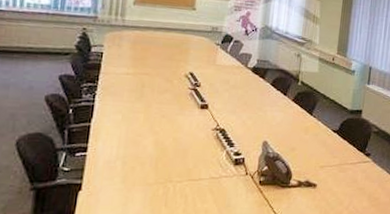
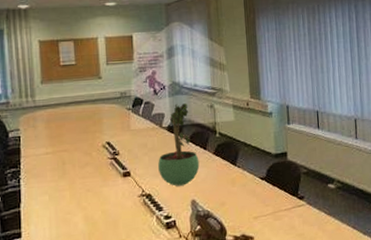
potted plant: none [236,47,278,126] -> present [158,103,200,186]

